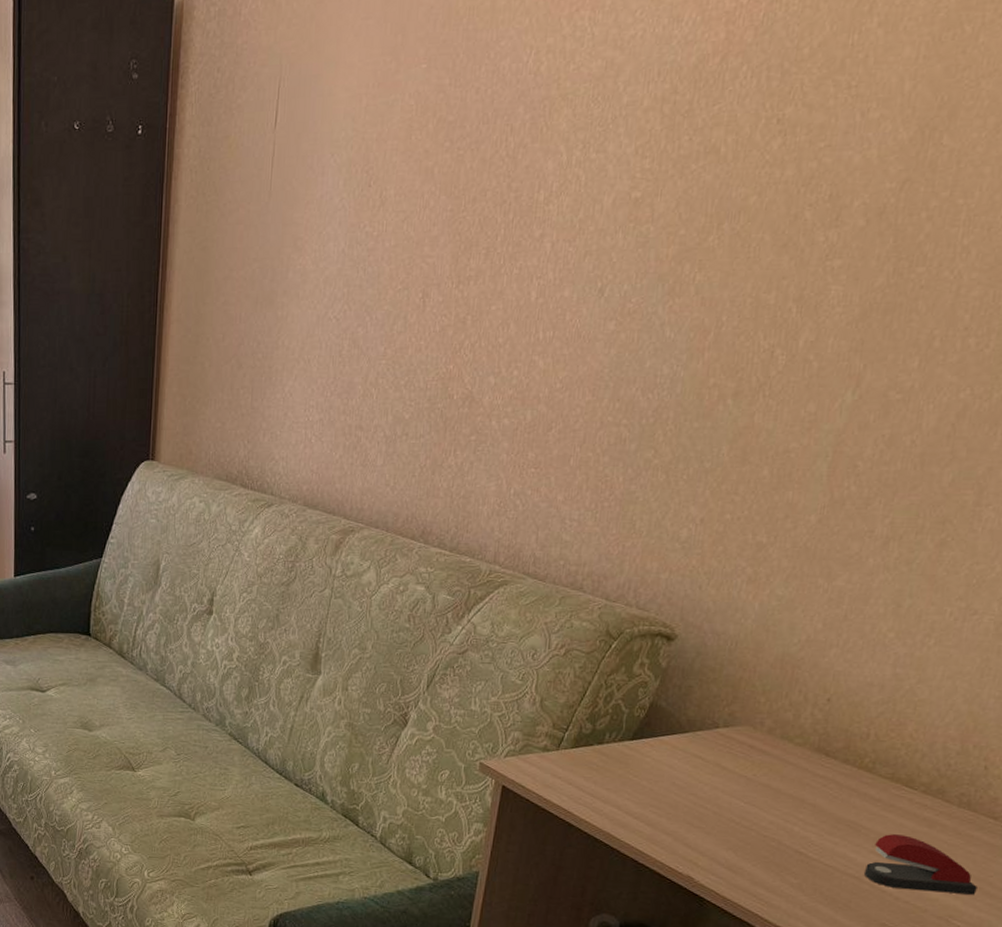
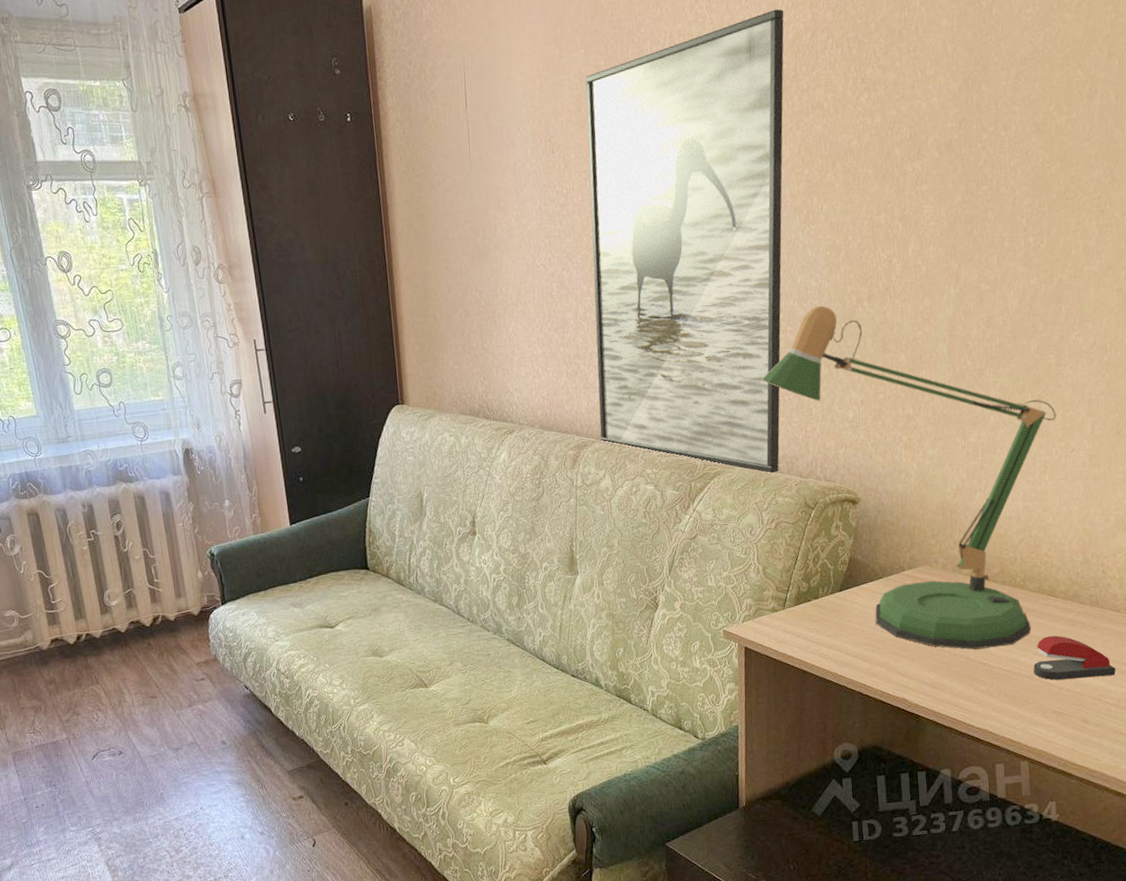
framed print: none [370,24,690,592] -> present [585,9,784,474]
desk lamp: none [578,398,961,836] -> present [761,305,1056,650]

